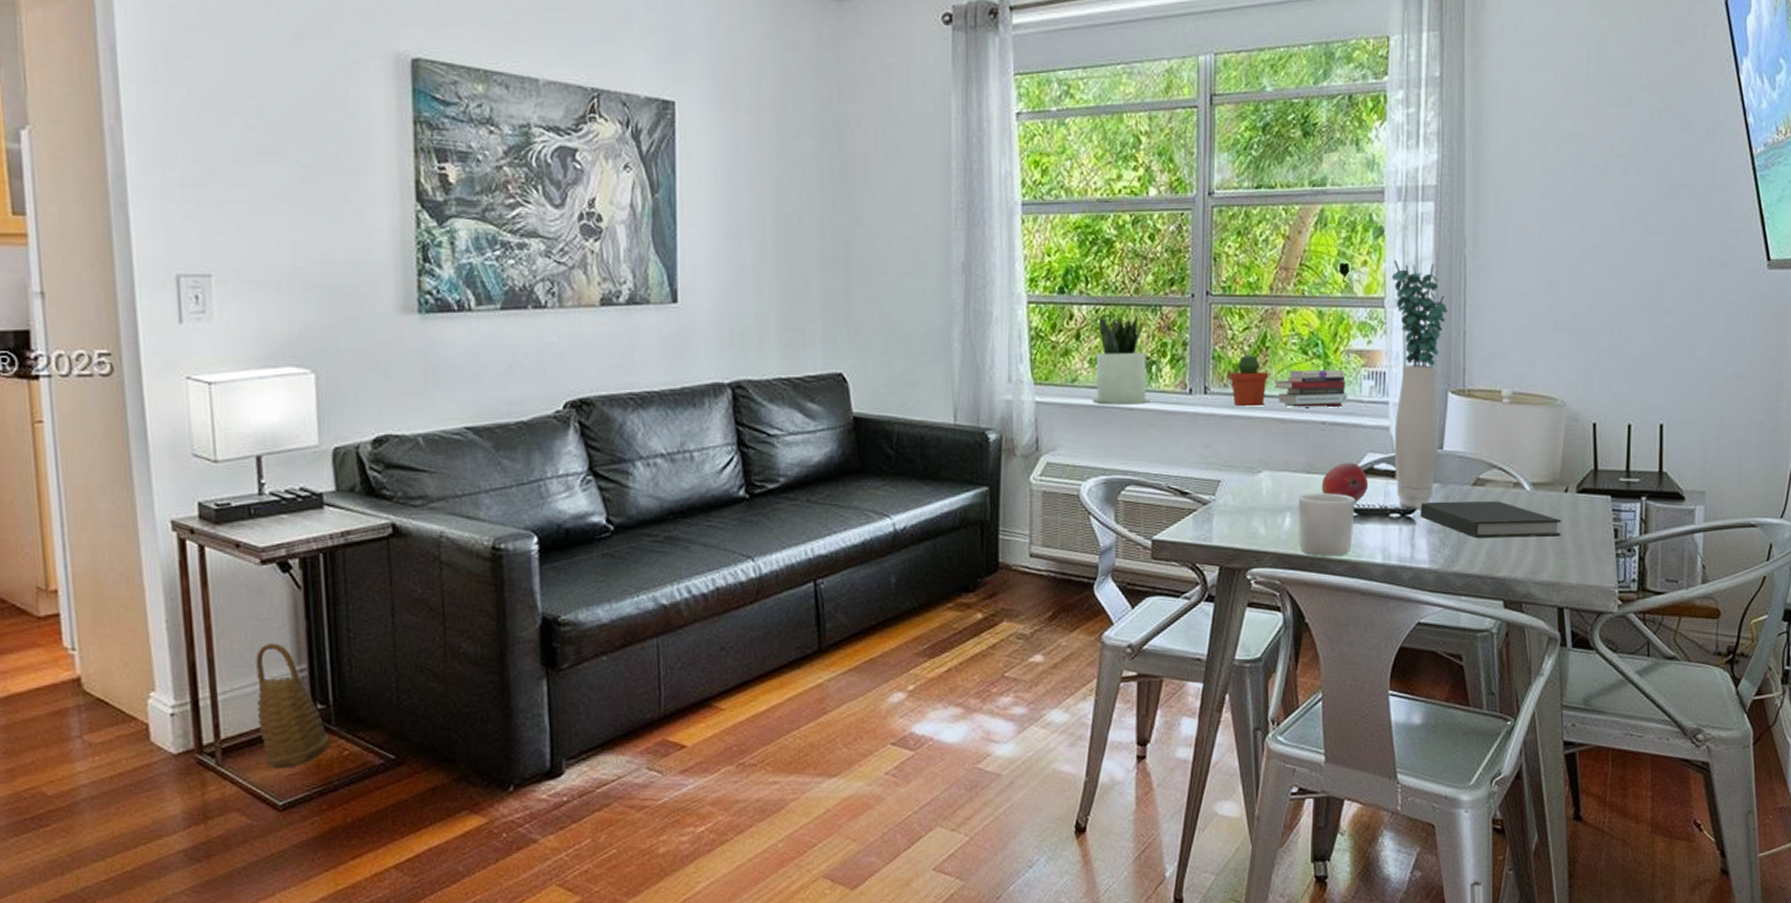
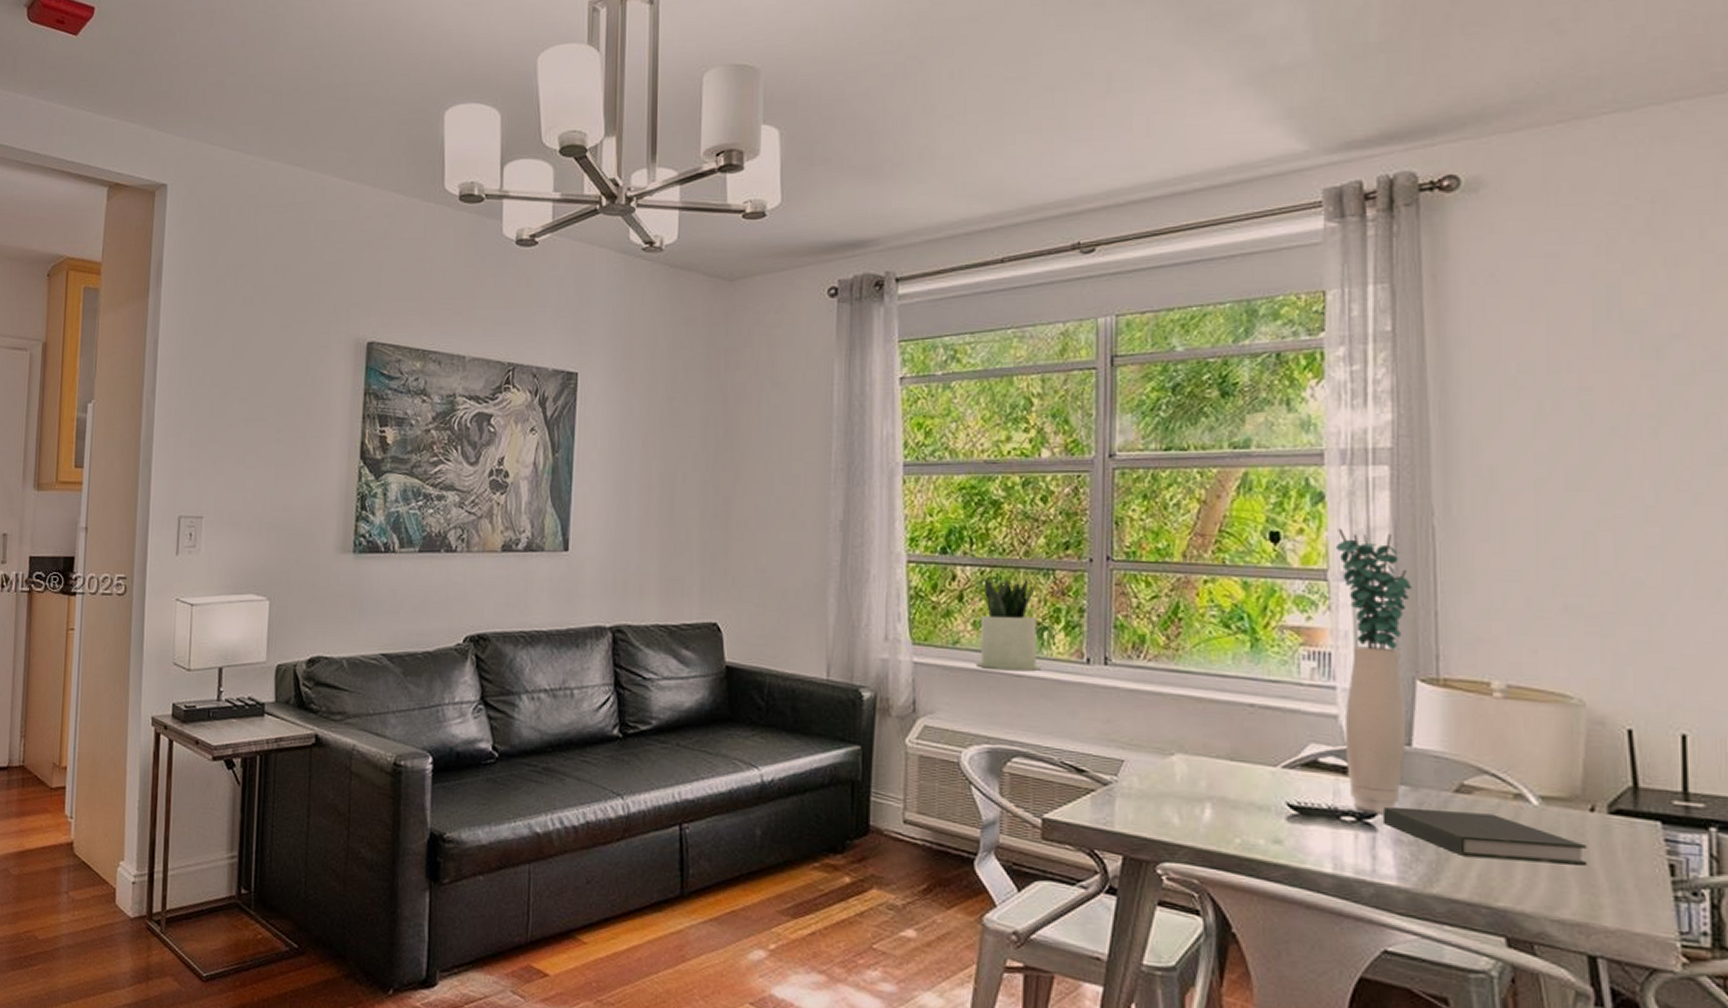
basket: present [256,643,331,769] -> none [196,830,249,944]
succulent plant: present [1228,355,1269,407] -> none [1133,625,1183,682]
books: present [1275,369,1348,407] -> none [1190,644,1283,688]
mug: present [1298,493,1355,556] -> none [1222,783,1295,860]
fruit: present [1321,463,1369,504] -> none [1250,752,1312,800]

